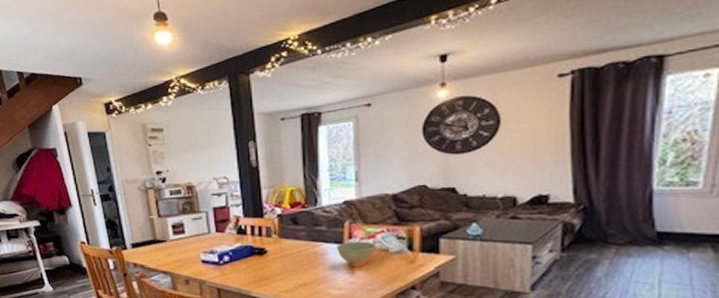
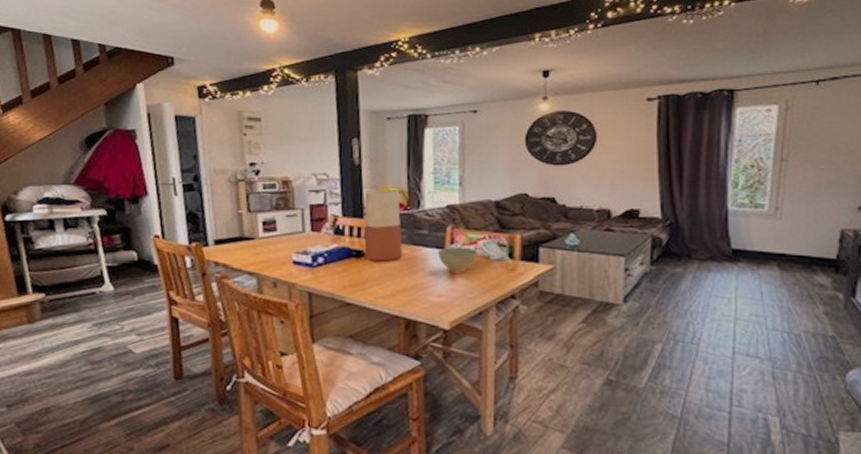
vase: none [263,189,302,258] -> present [364,189,403,262]

